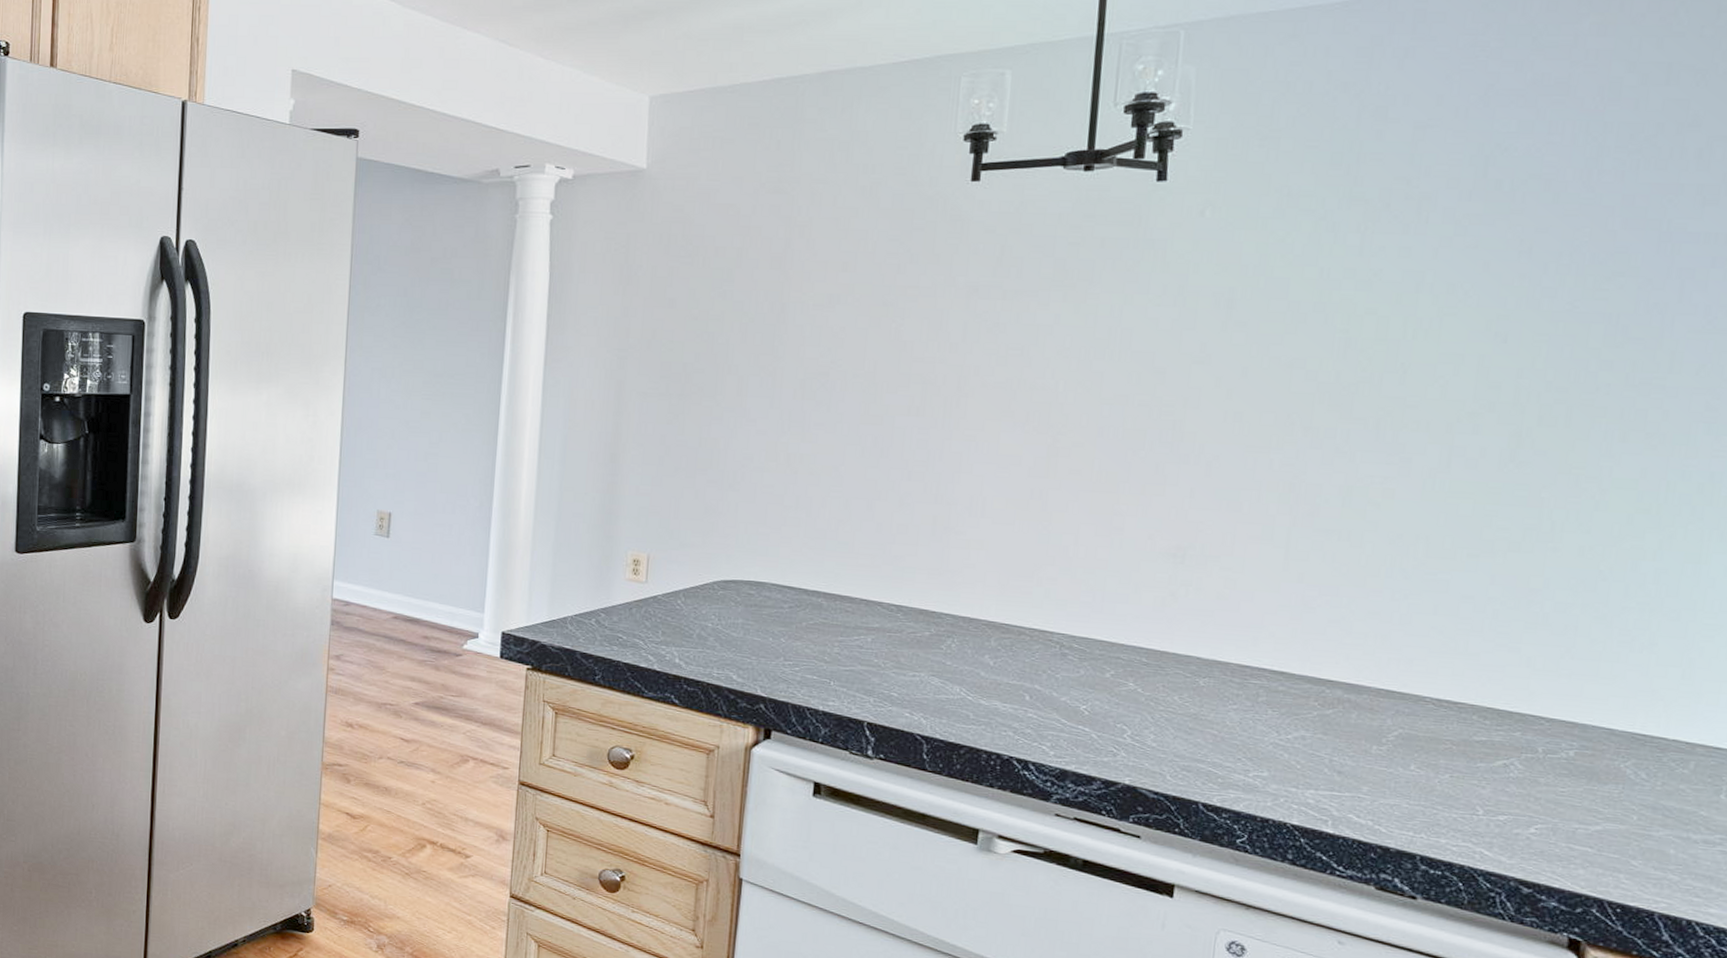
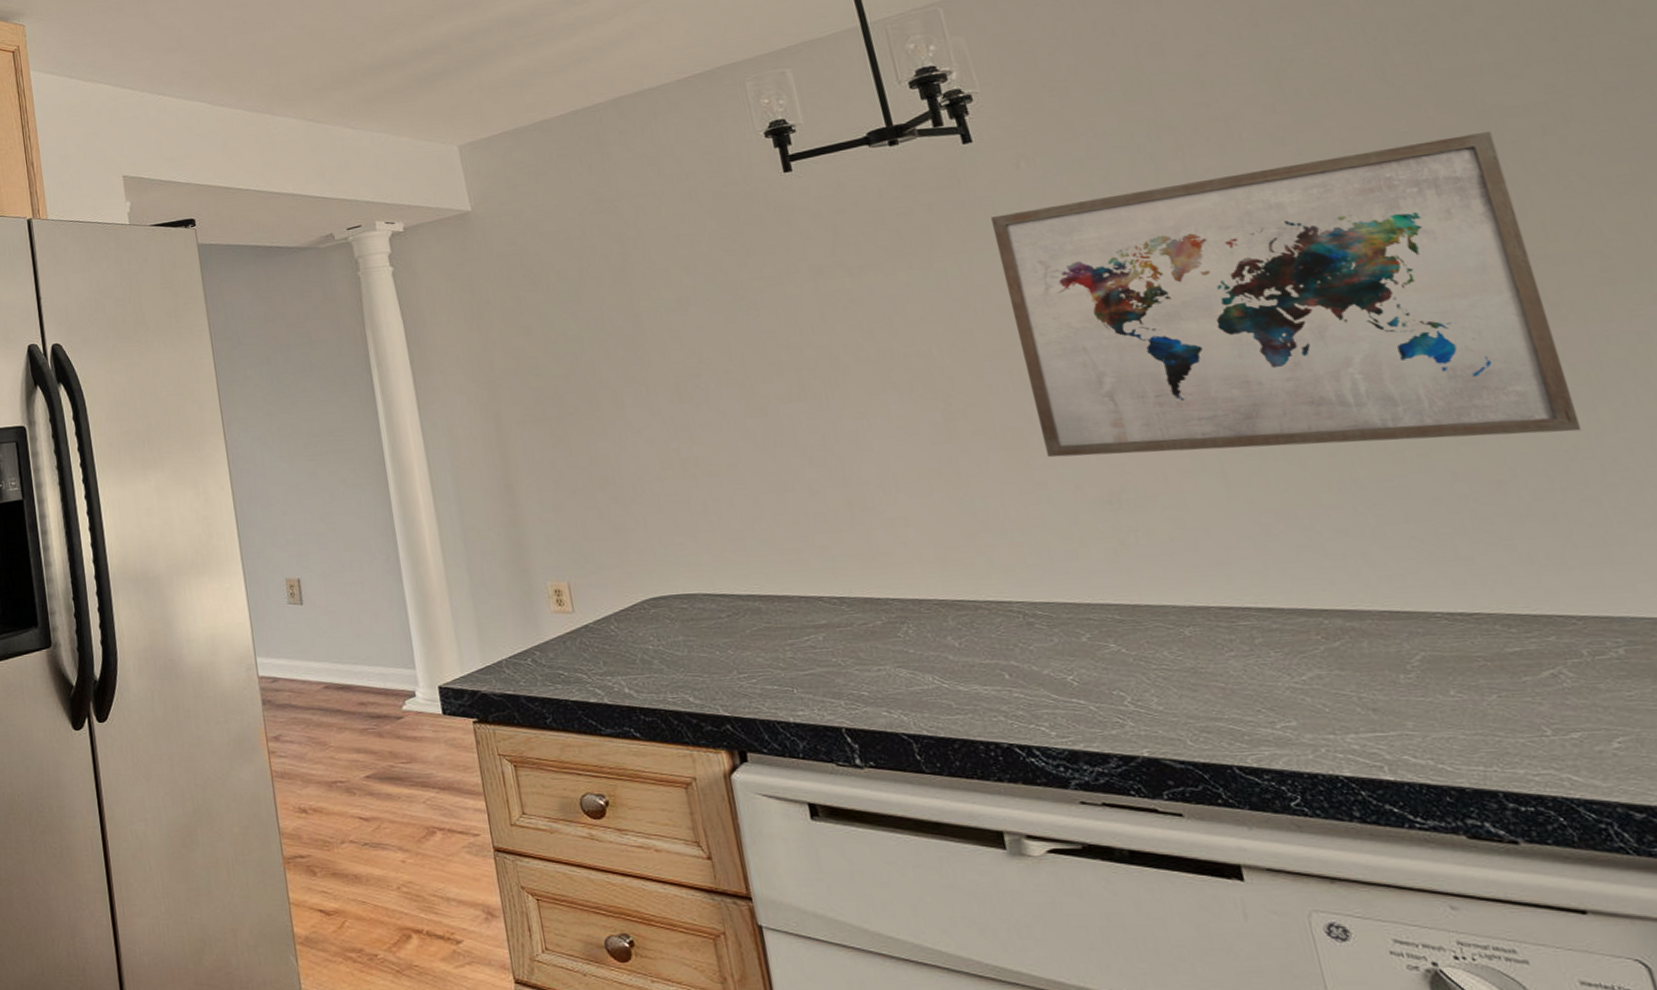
wall art: none [1132,253,1665,555] -> present [990,131,1581,458]

